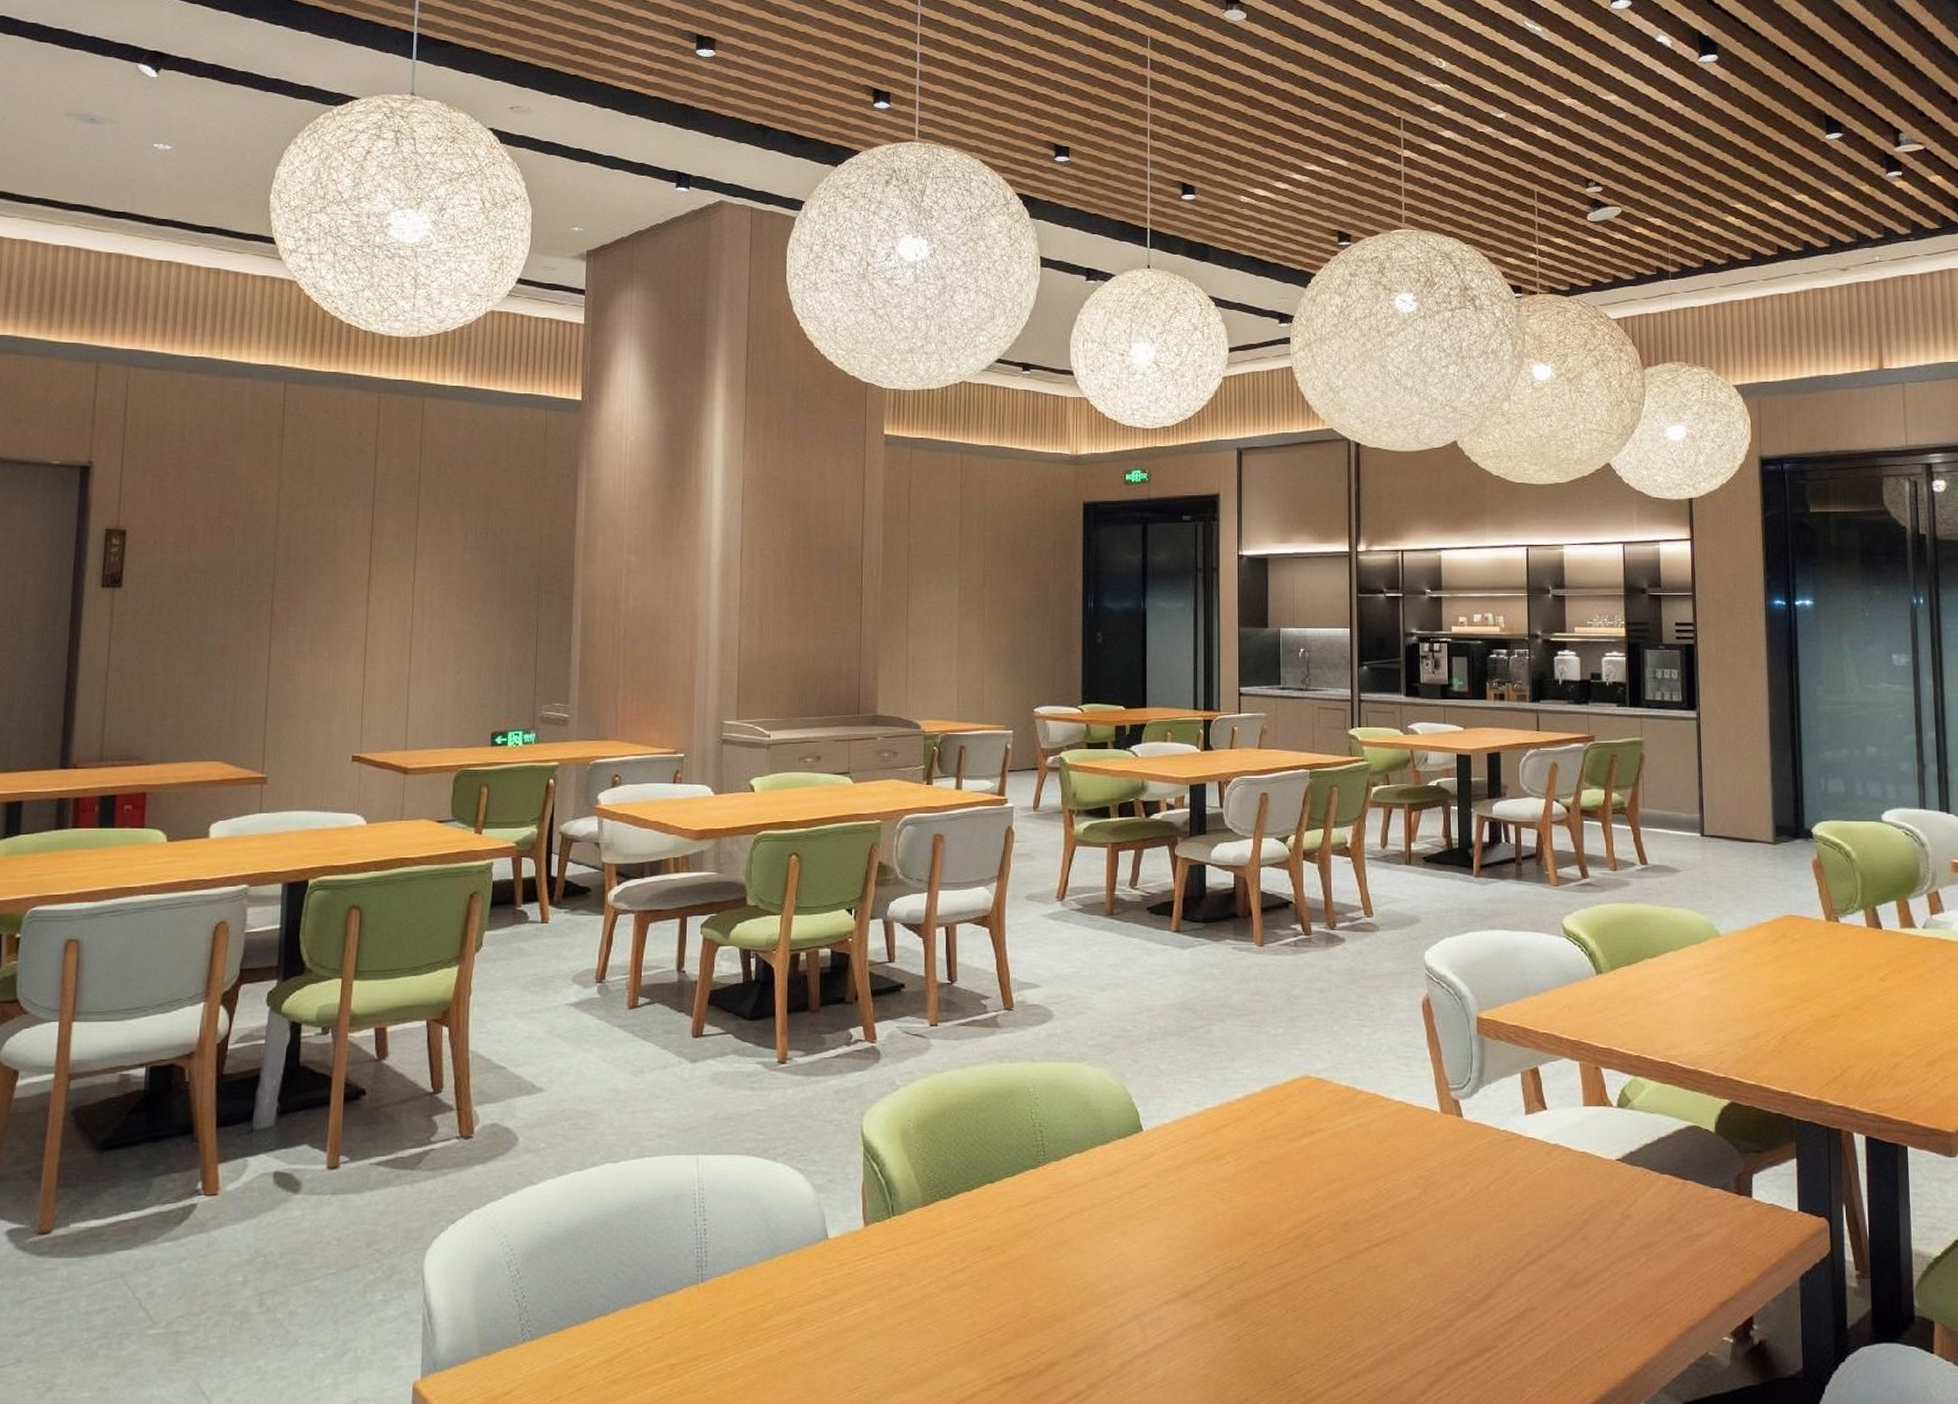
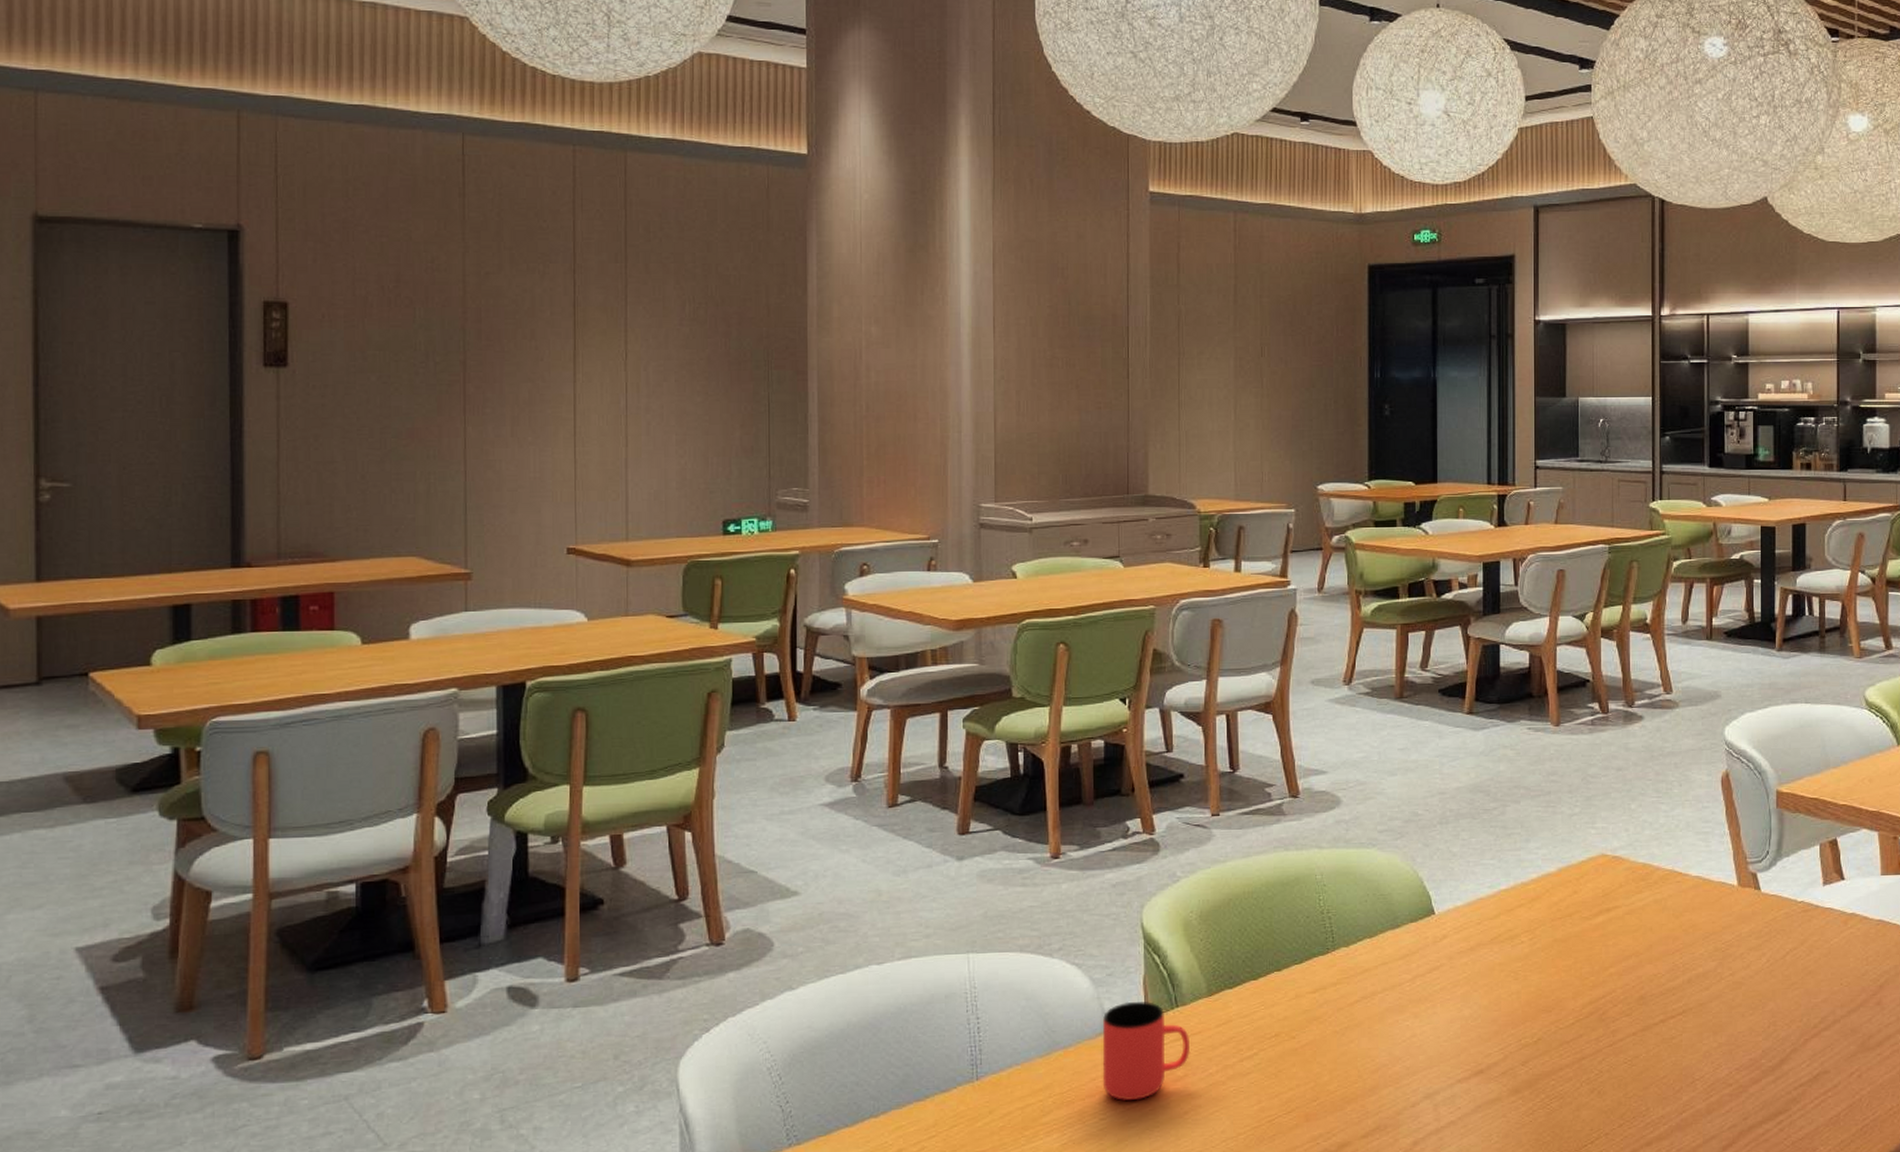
cup: none [821,1208,906,1309] -> present [1102,1001,1191,1100]

